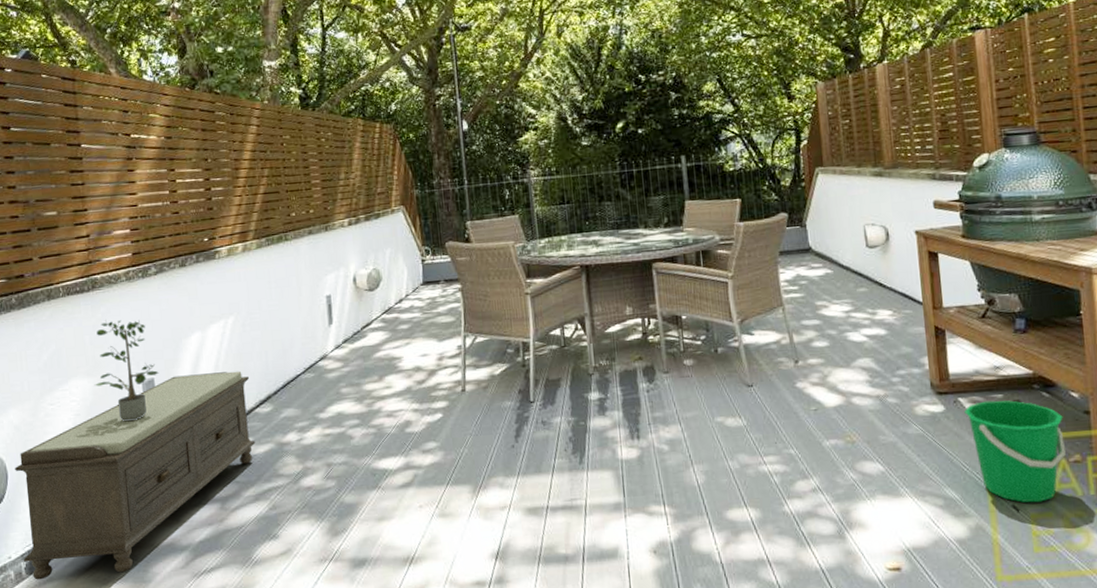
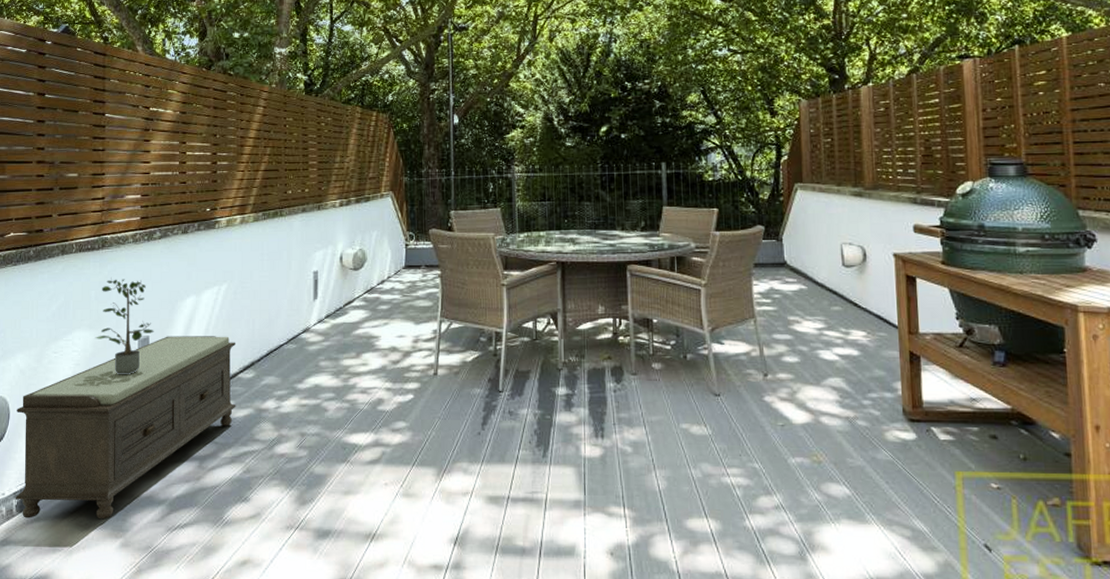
bucket: present [964,400,1066,503] -> none [937,433,1043,544]

